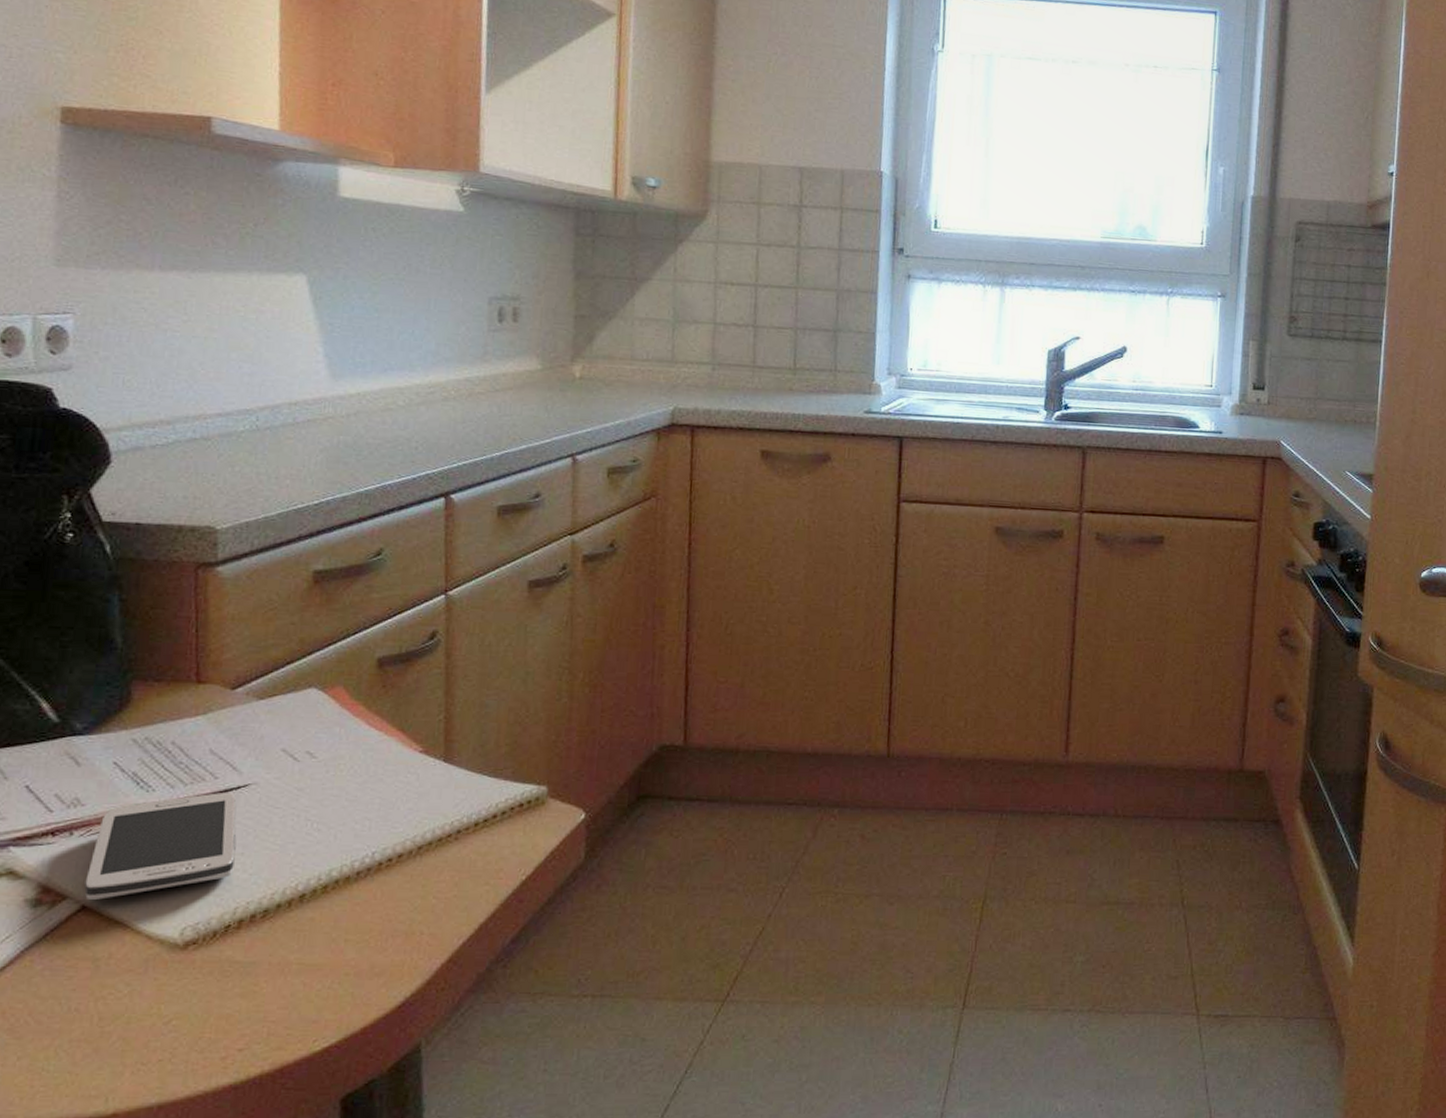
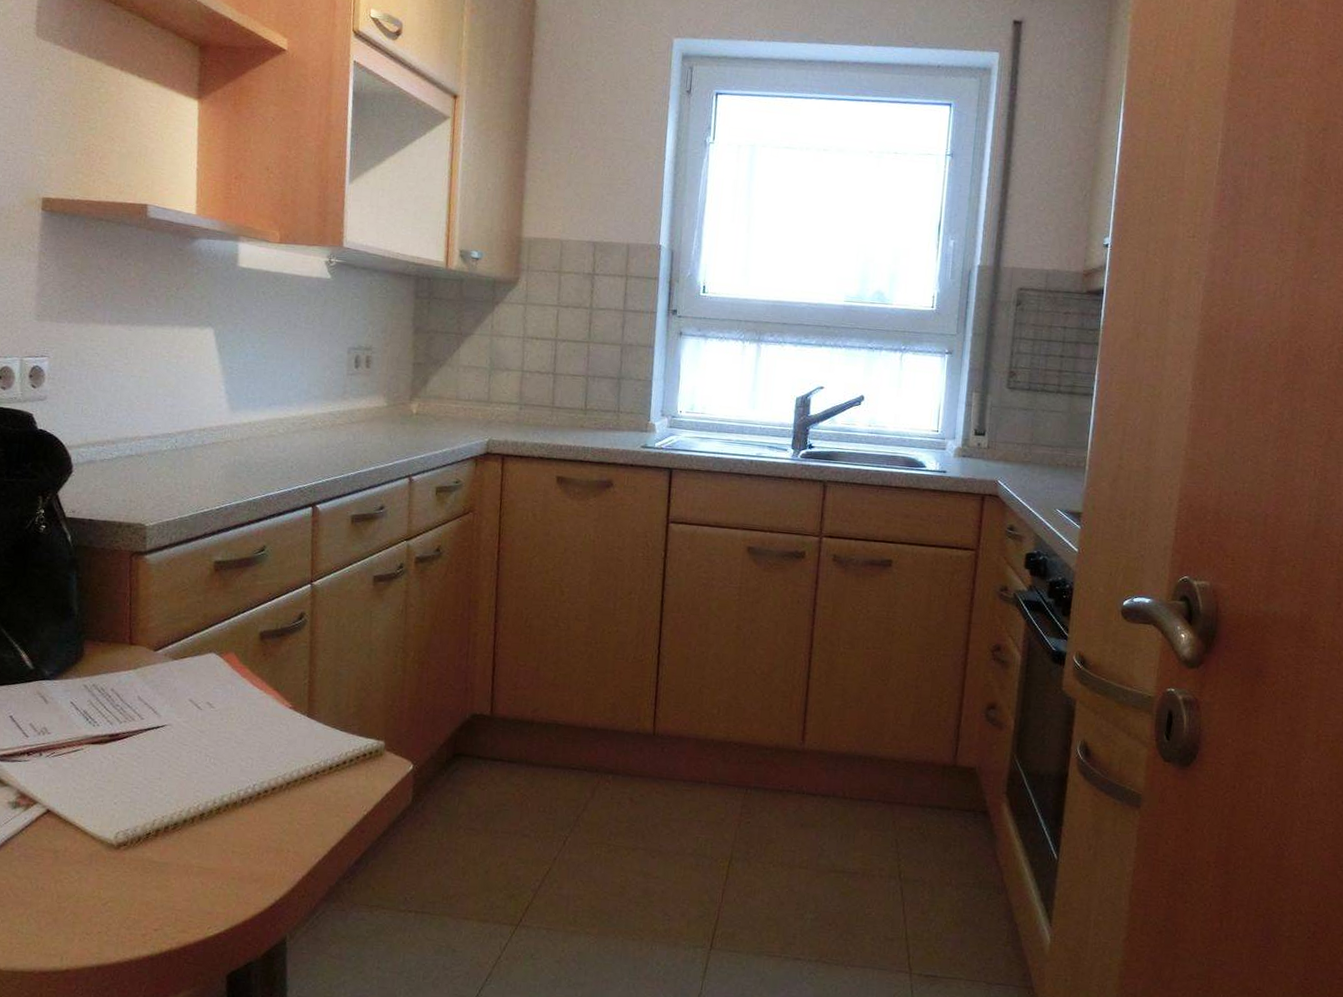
smartphone: present [84,793,237,901] -> none [49,730,156,807]

